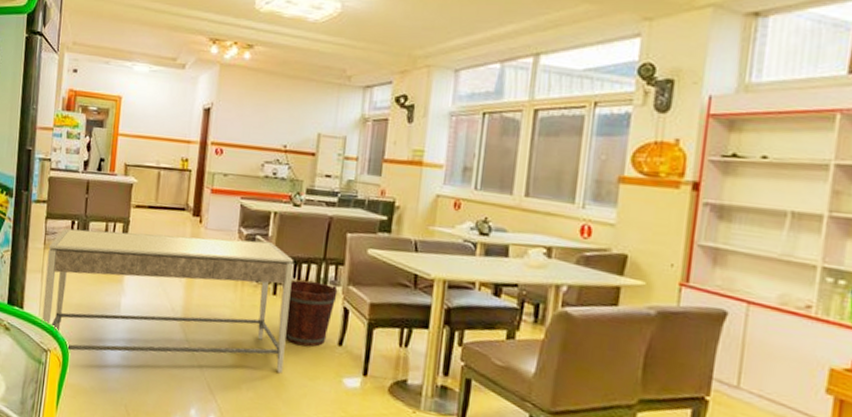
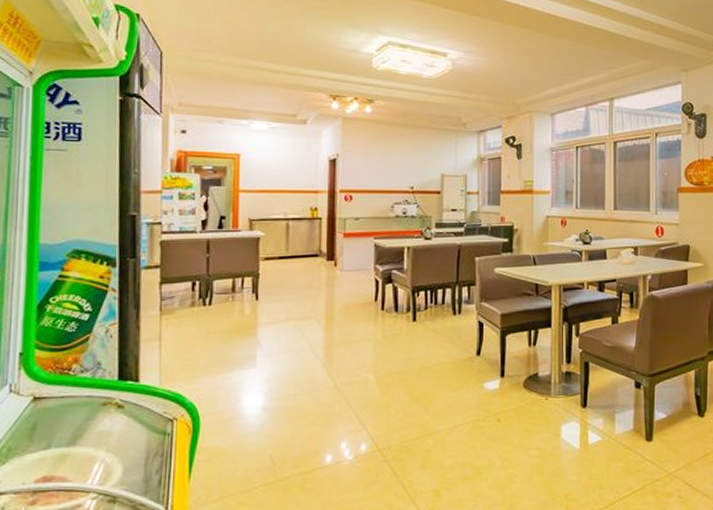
dining table: present [41,228,294,374] -> none [163,275,430,414]
bucket: present [282,280,338,347] -> none [421,304,472,362]

